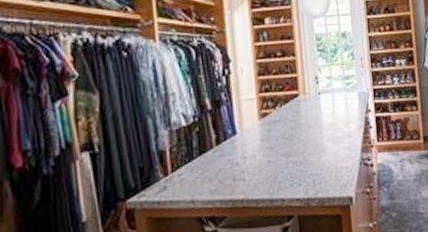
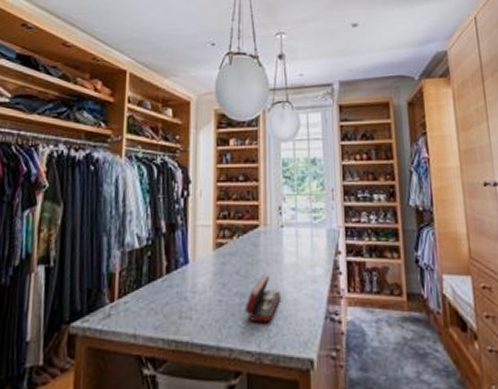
jewelry box: none [291,135,322,175] -> present [244,274,280,322]

